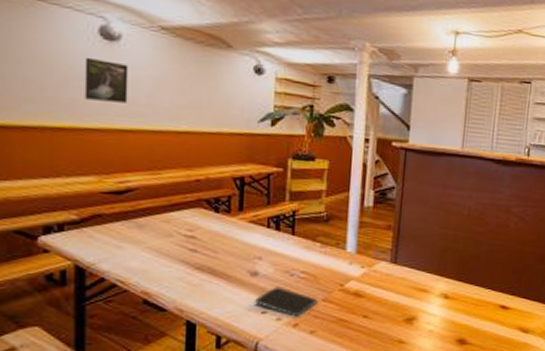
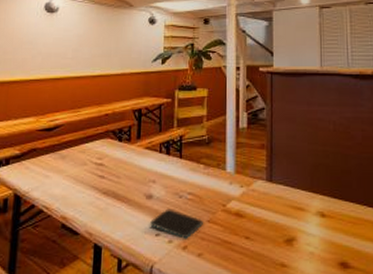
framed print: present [84,58,129,103] -> none [31,27,62,58]

